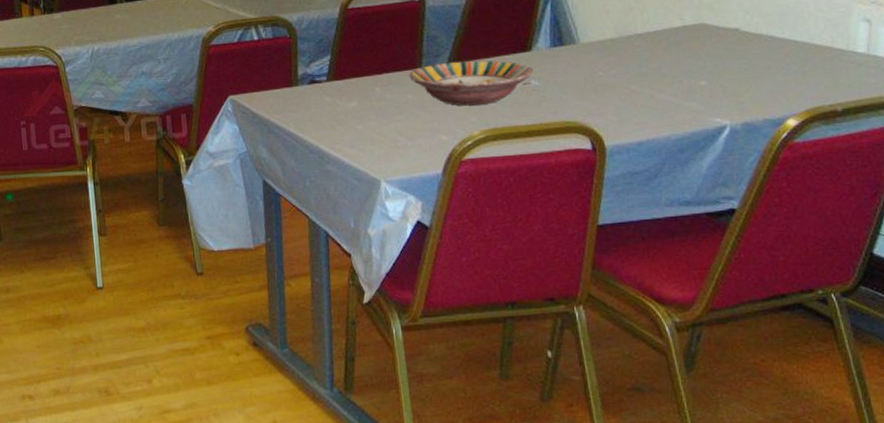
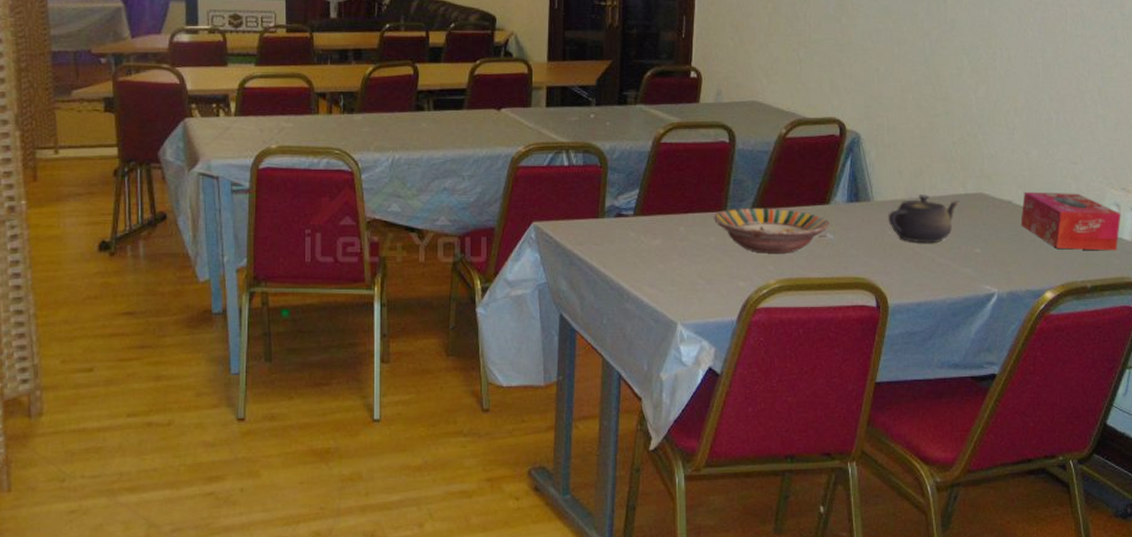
teapot: none [596,31,678,81] -> present [887,194,960,243]
tissue box: none [751,12,874,73] -> present [1020,191,1121,251]

